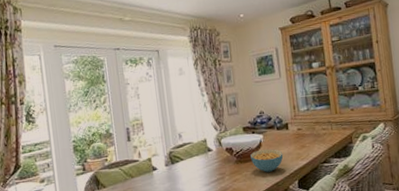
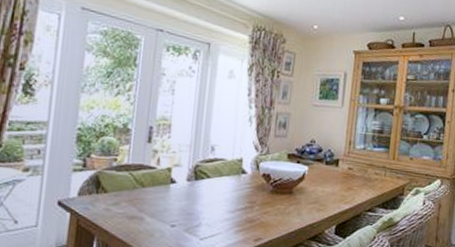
cereal bowl: present [250,149,284,173] -> none [289,183,326,210]

